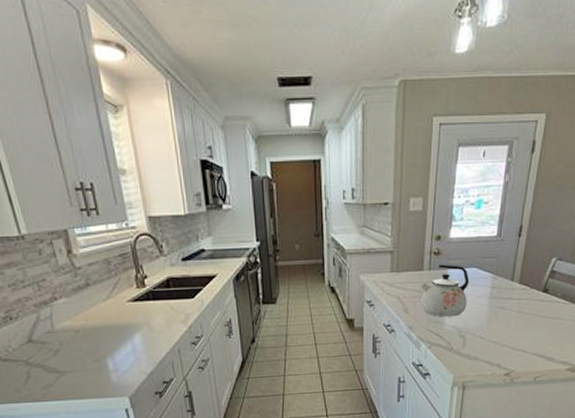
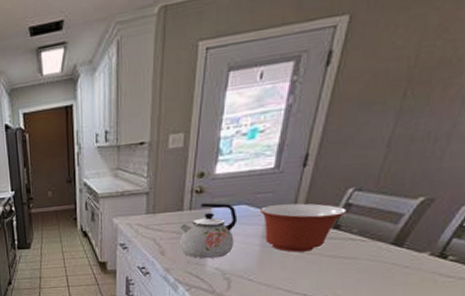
mixing bowl: none [486,269,552,312] -> present [259,203,347,252]

